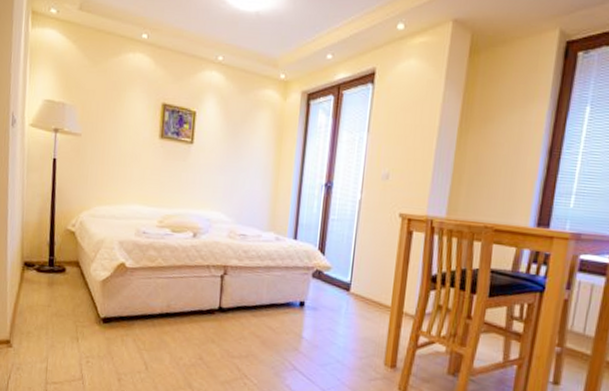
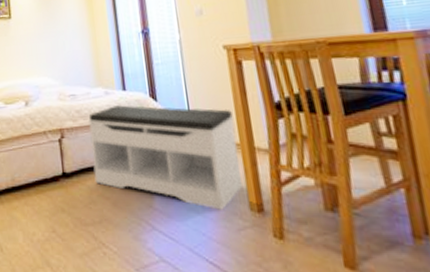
bench: none [249,252,391,362] -> present [88,105,242,210]

